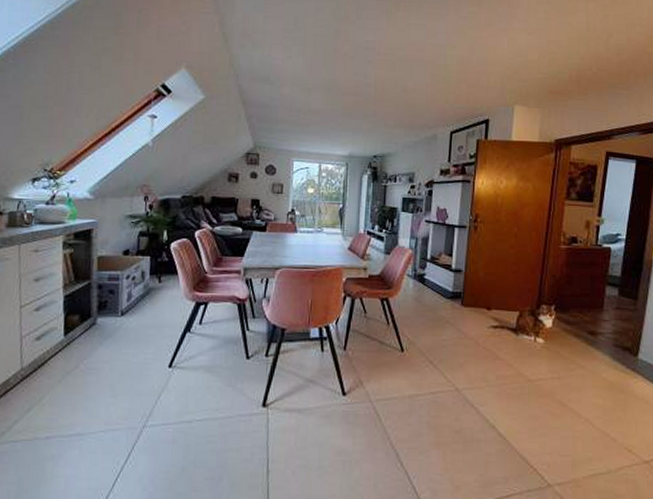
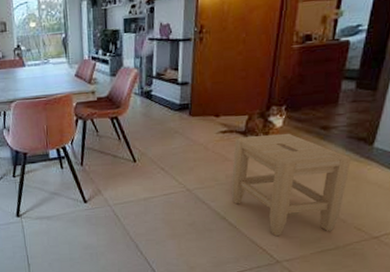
stool: none [501,334,618,454] -> present [231,133,351,237]

